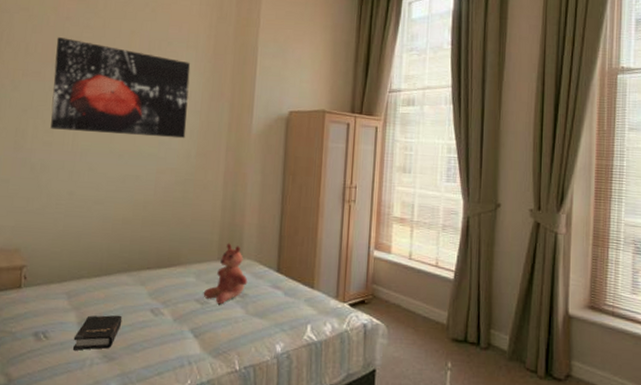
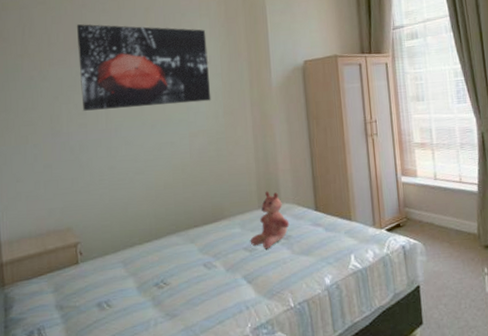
hardback book: present [73,315,123,351] -> none [135,274,179,314]

